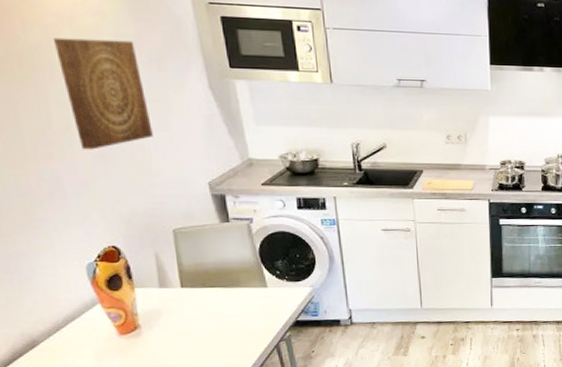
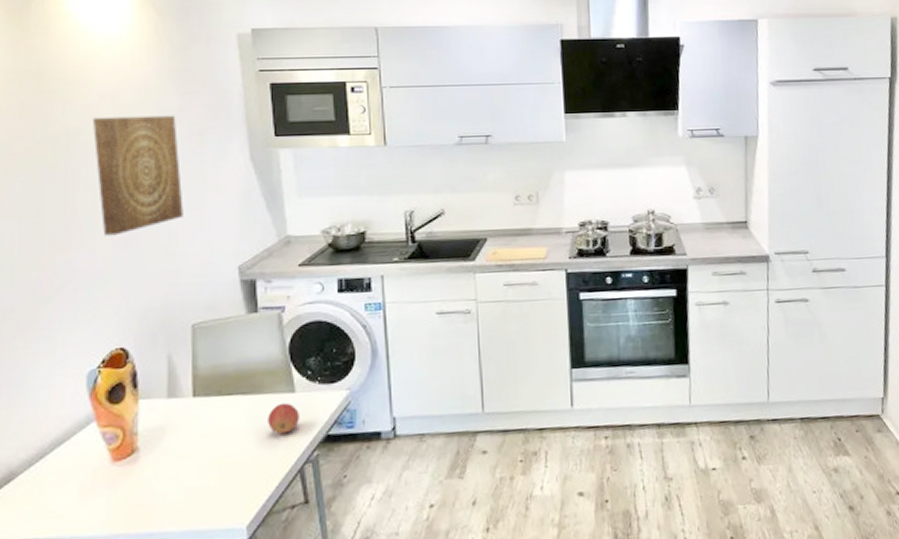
apple: none [246,295,273,319] -> present [268,402,299,434]

